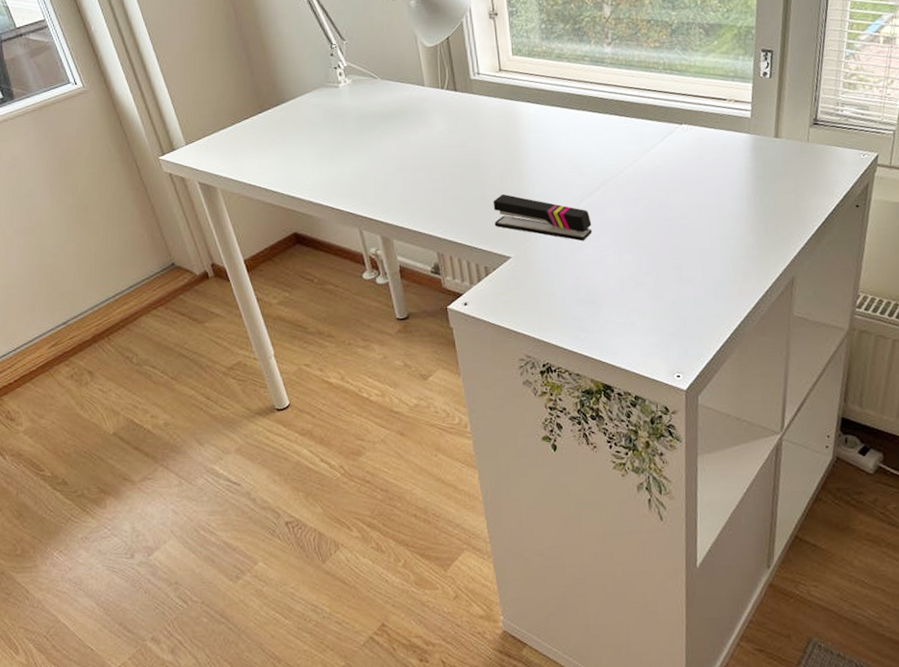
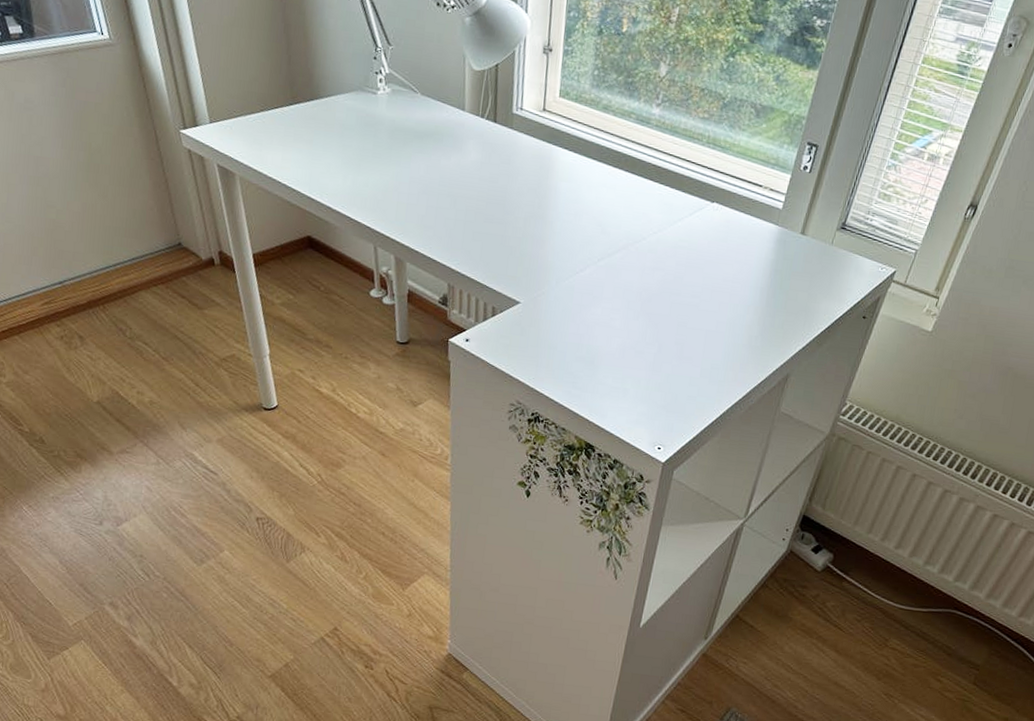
stapler: present [493,194,592,241] -> none [509,237,606,300]

